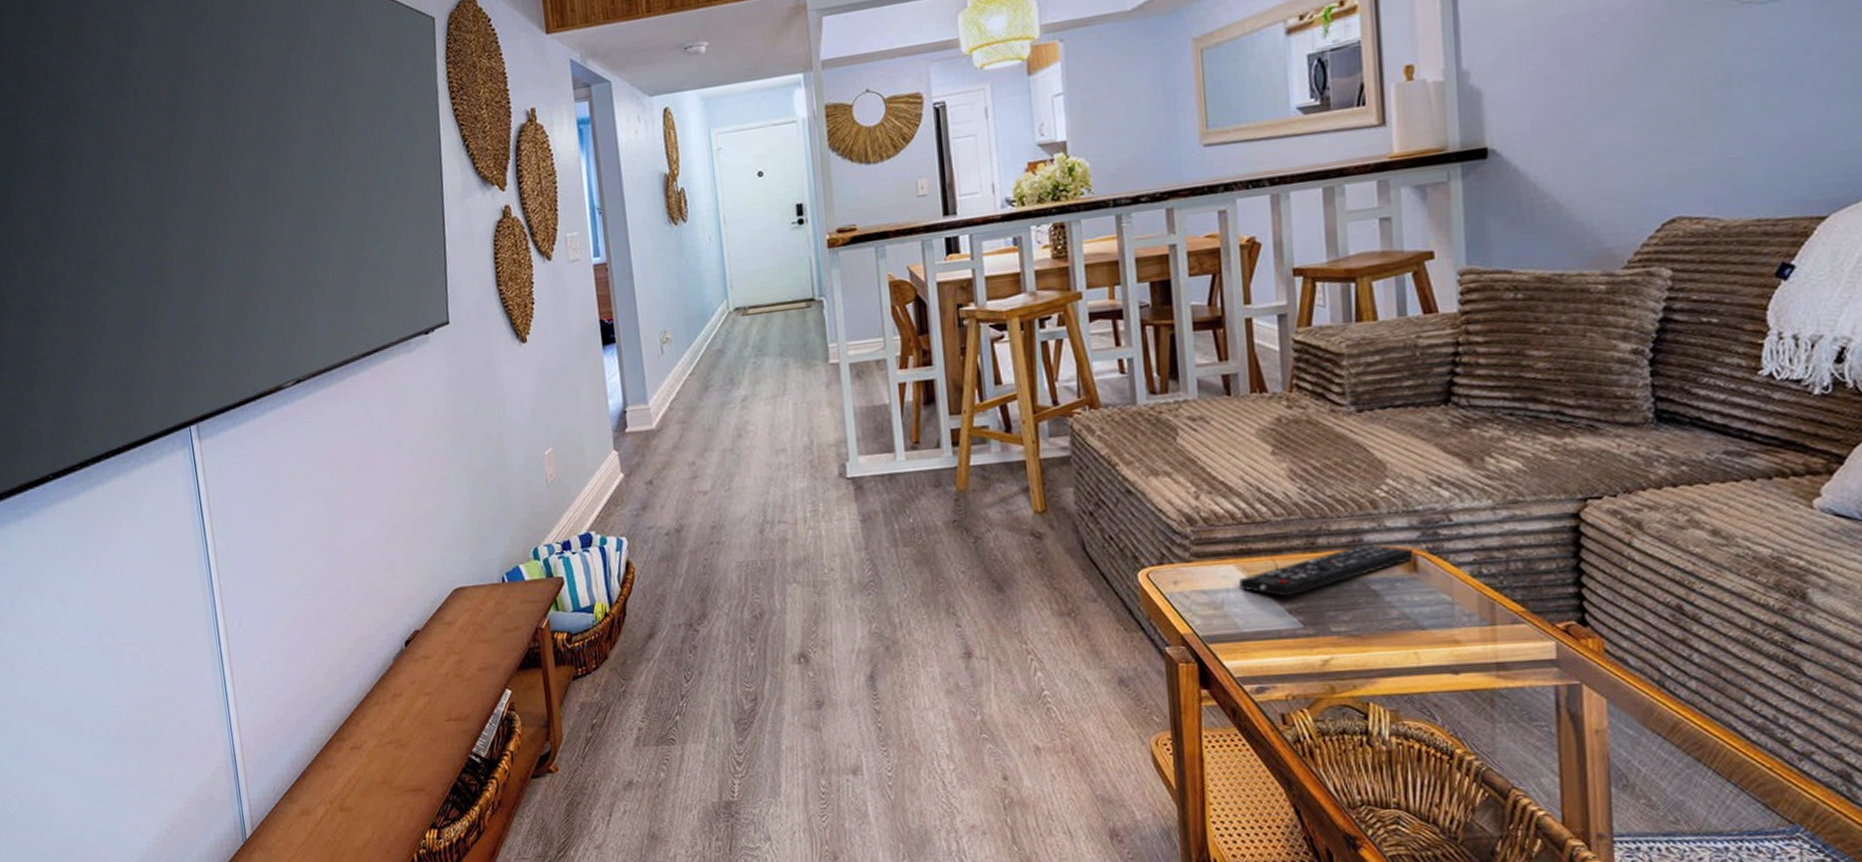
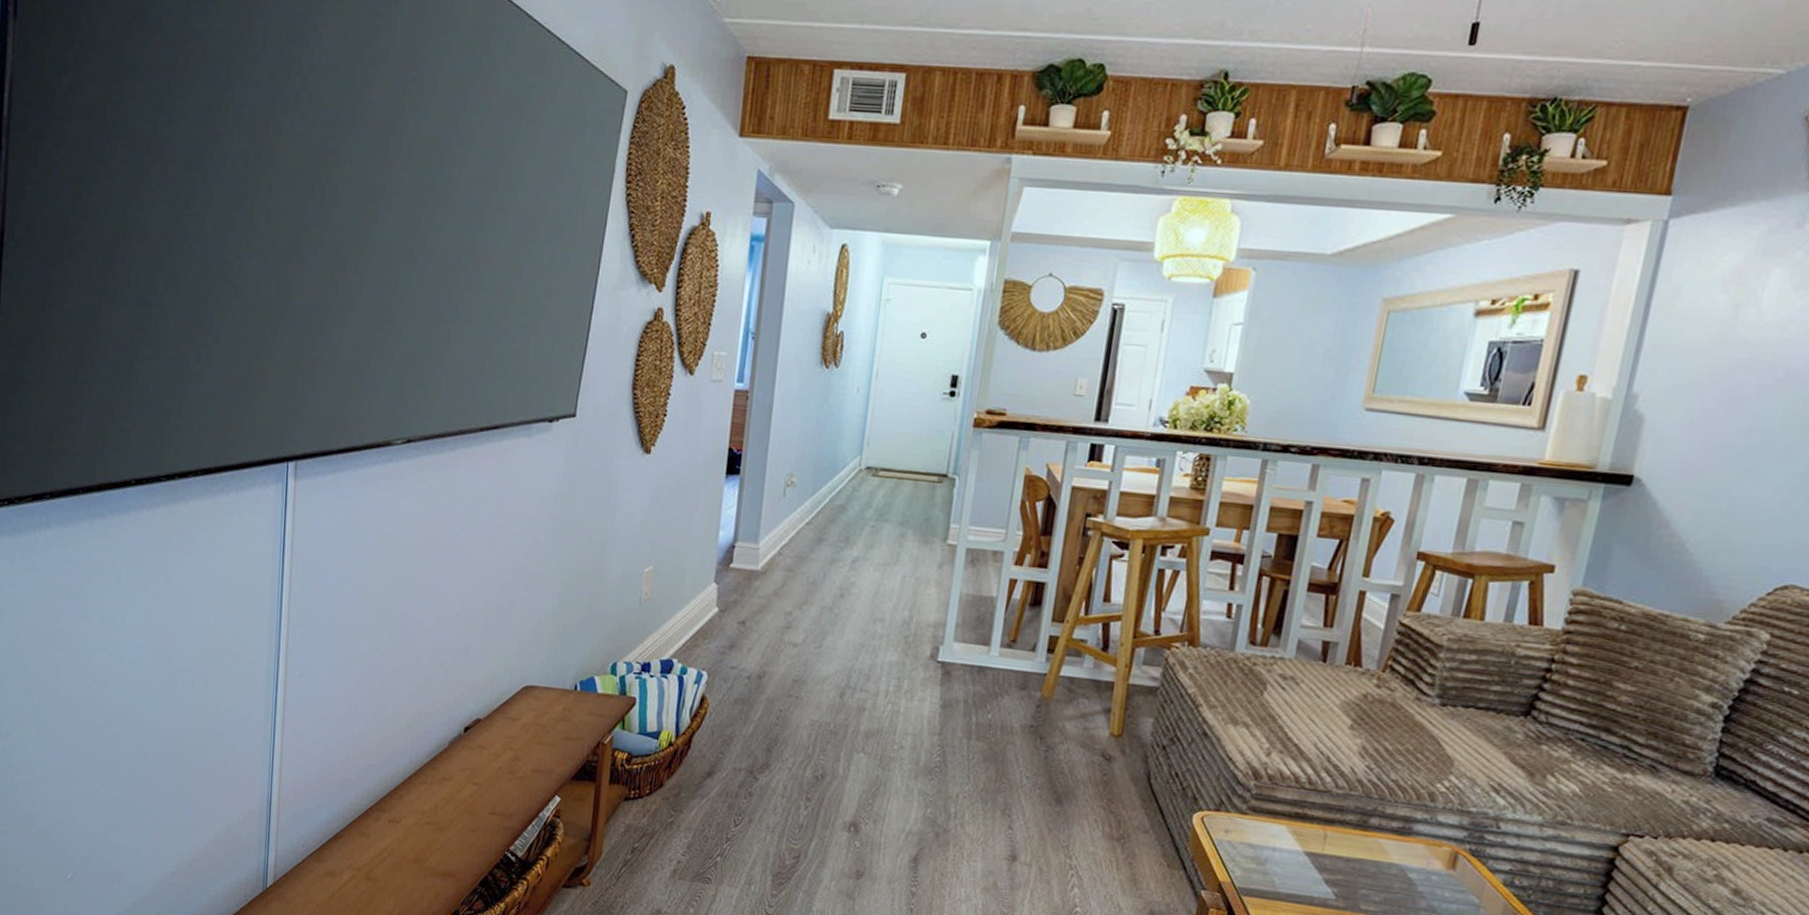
remote control: present [1239,543,1414,597] -> none [1286,832,1457,868]

